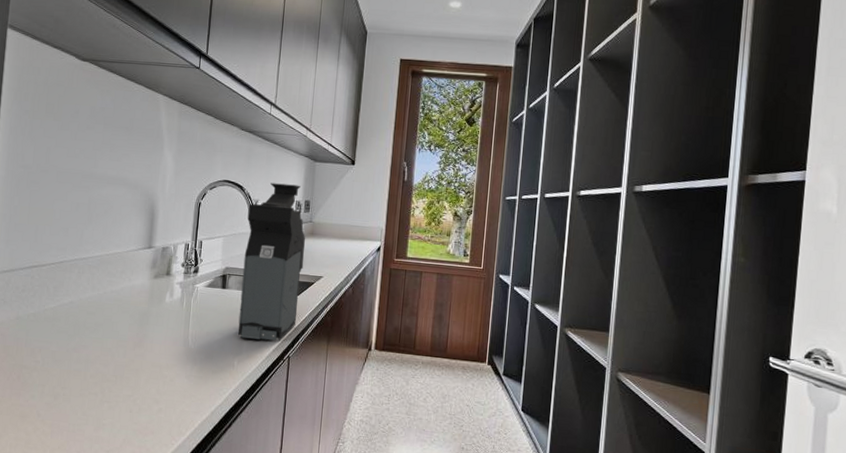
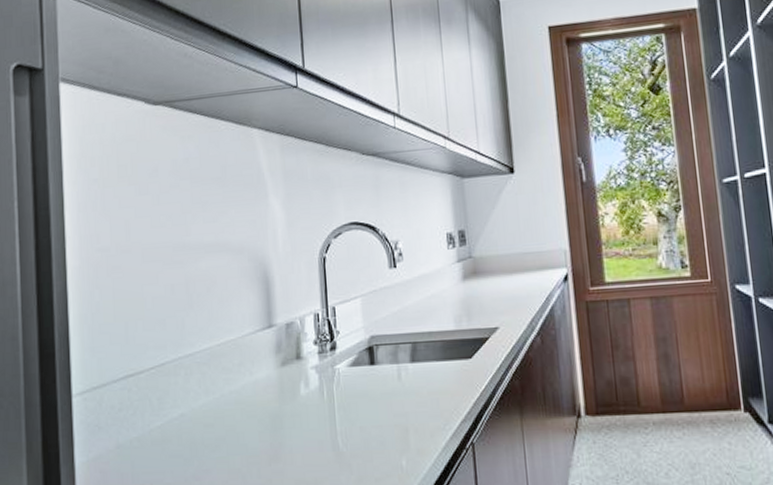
coffee maker: present [238,183,306,341] -> none [387,212,474,427]

